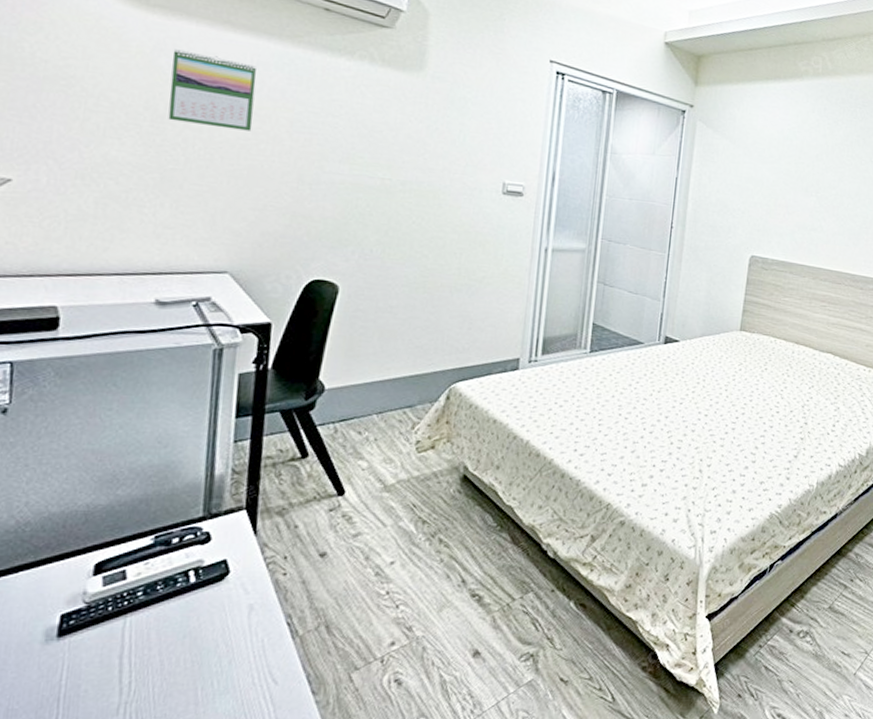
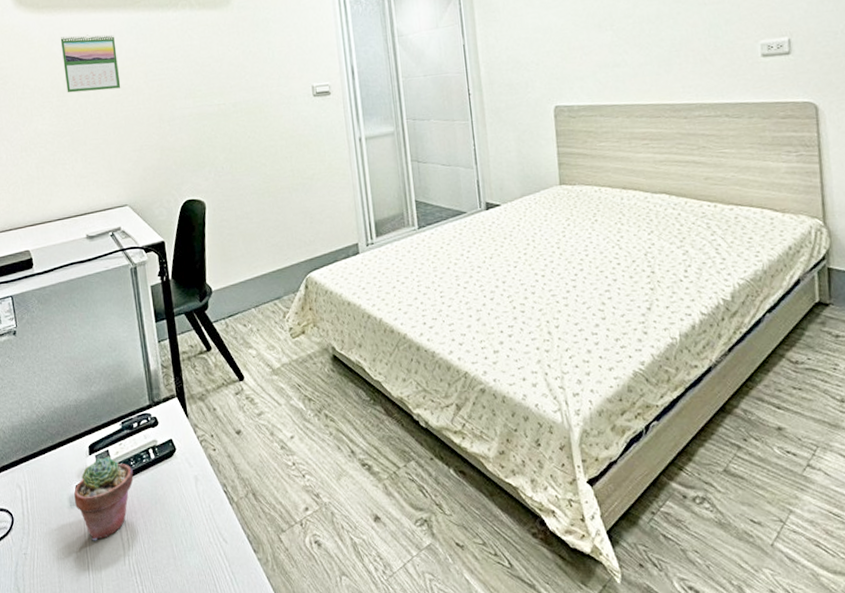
potted succulent: none [54,577,158,686] -> present [74,456,134,541]

